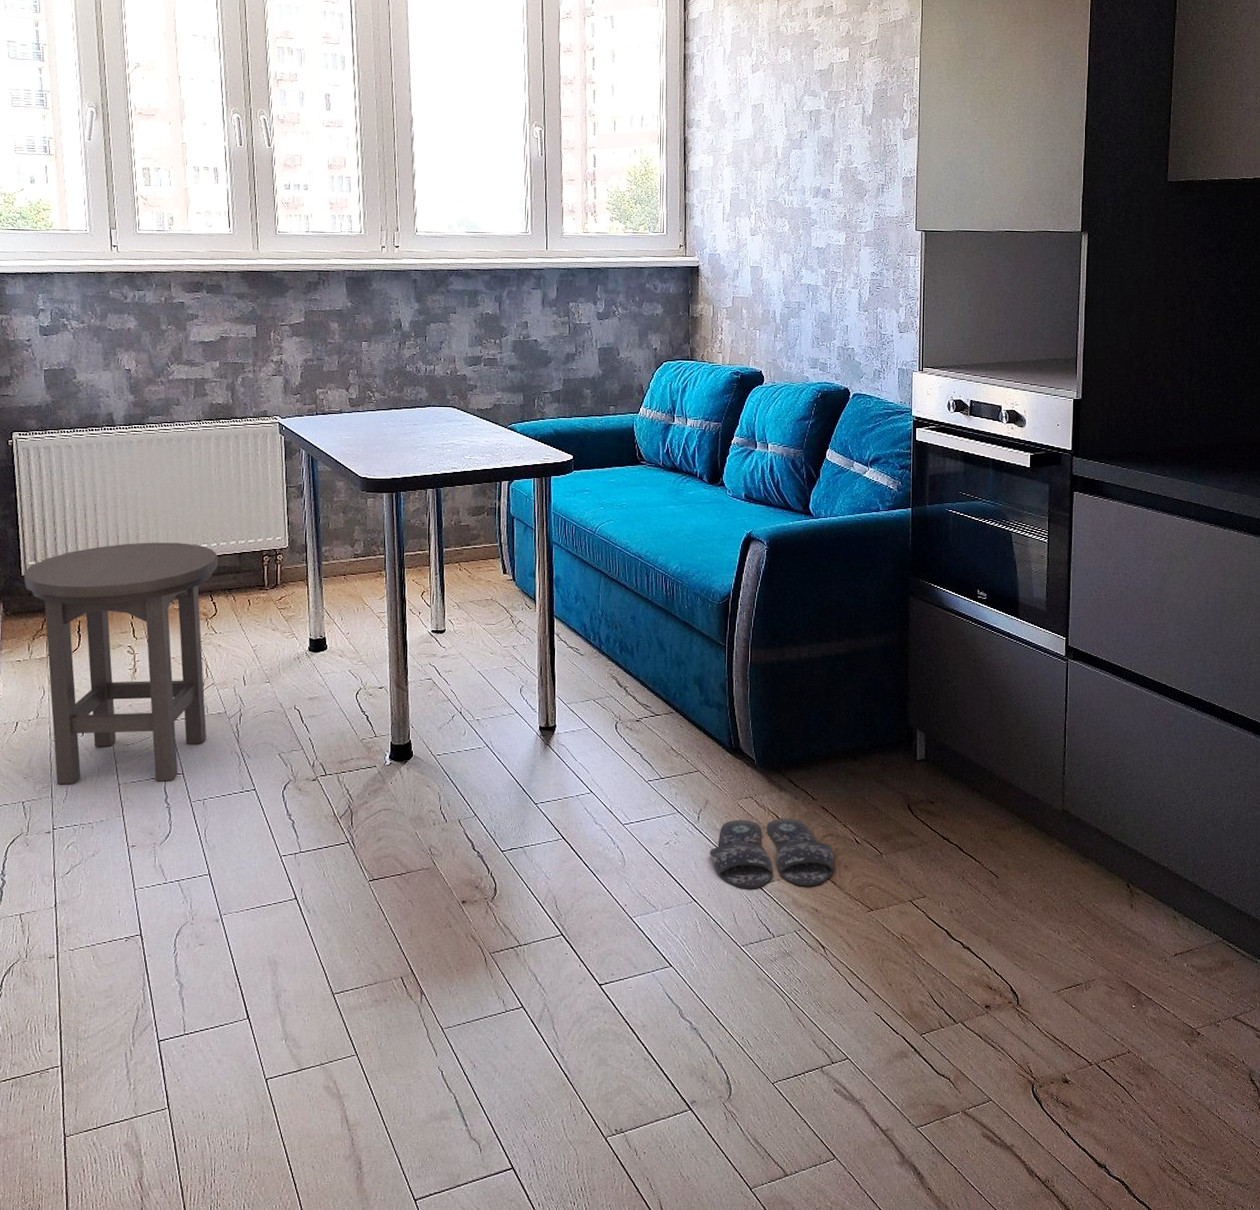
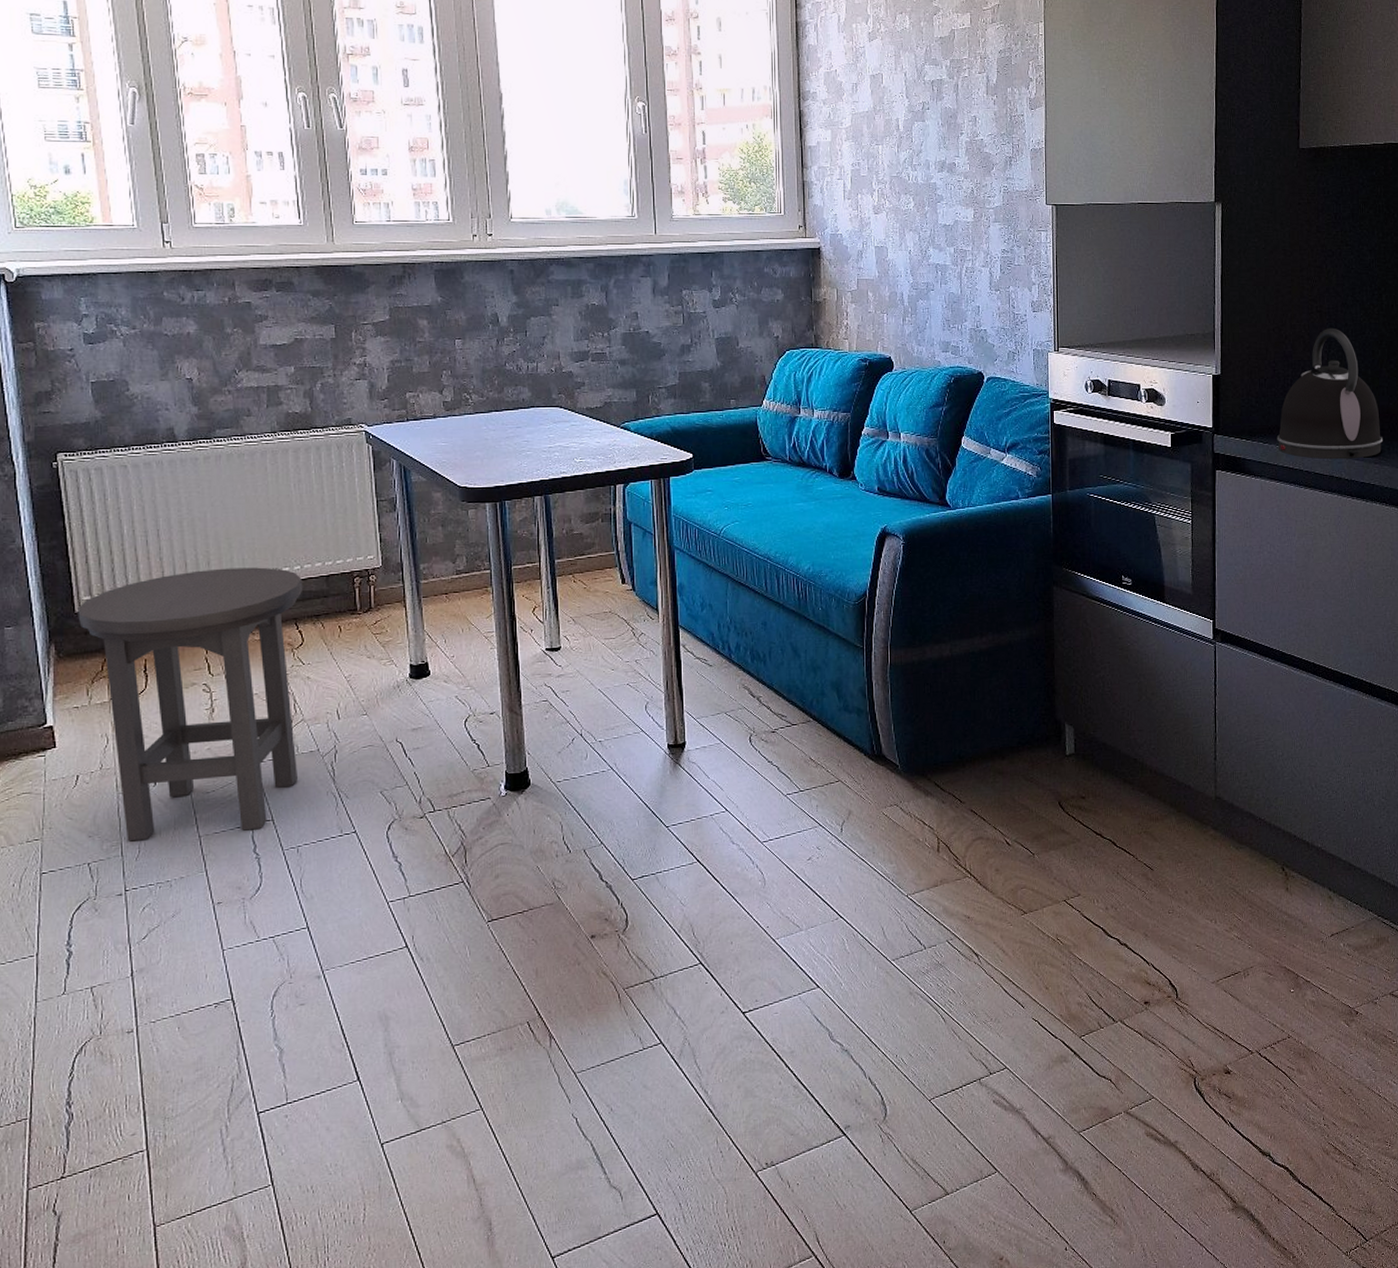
slippers: present [709,818,835,889] -> none [854,823,985,901]
kettle: none [1135,357,1244,487] -> present [1276,327,1384,460]

